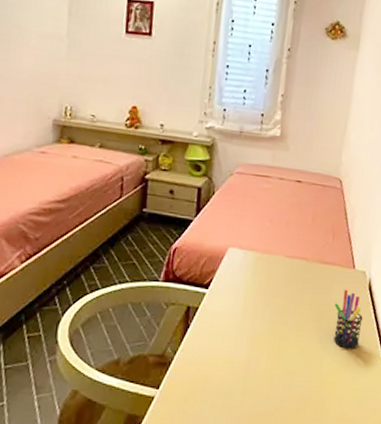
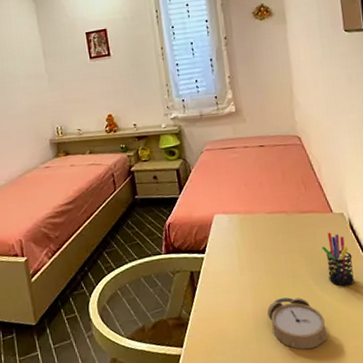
alarm clock: none [260,351,319,410] -> present [267,297,328,350]

